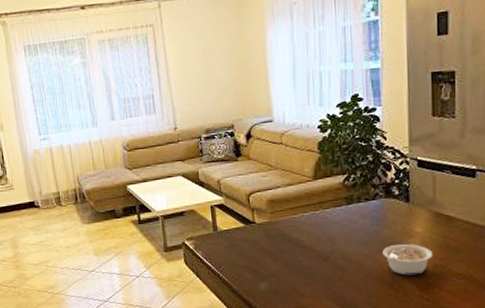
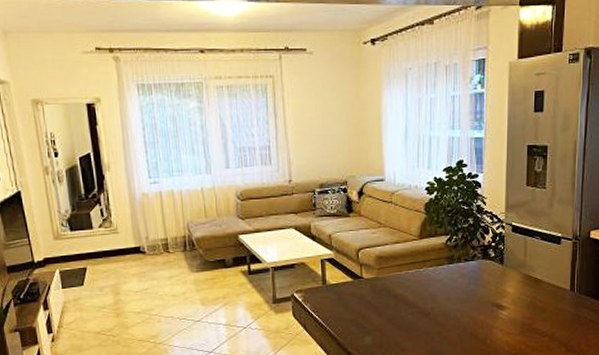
legume: present [382,243,434,276] -> none [478,302,522,333]

